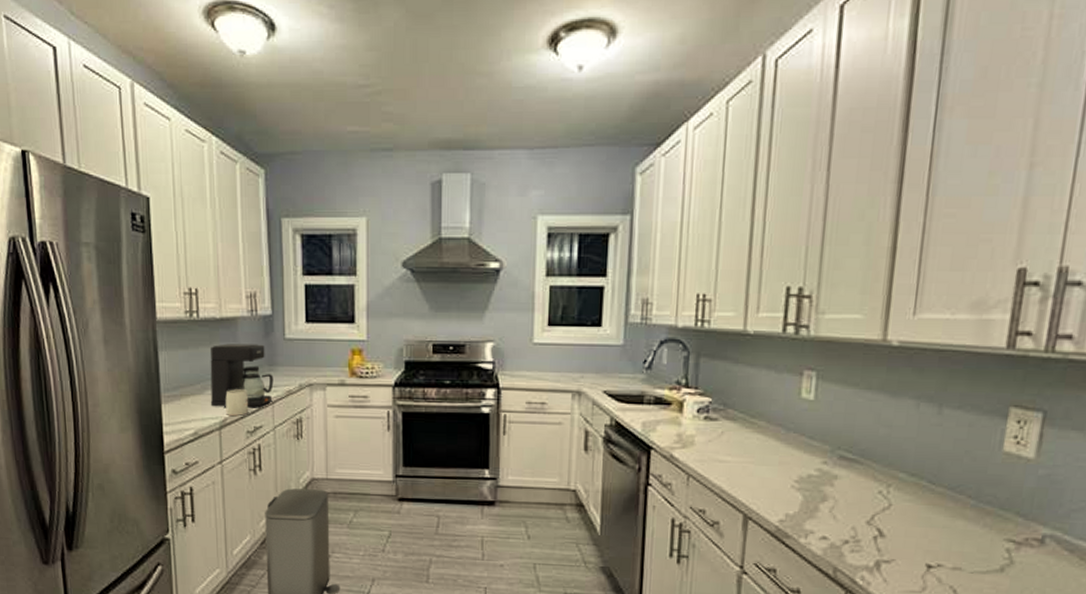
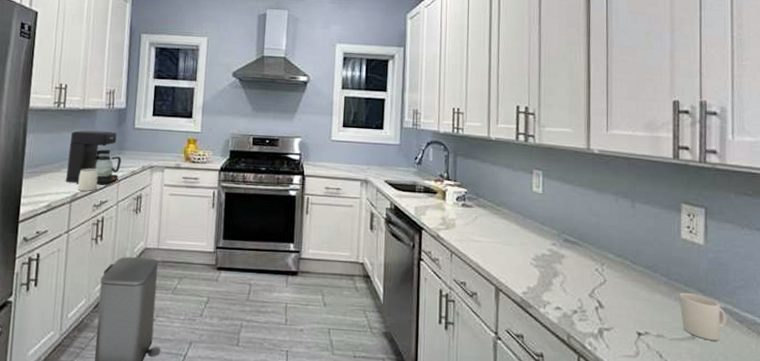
mug: none [989,517,1053,574] -> present [679,292,727,341]

